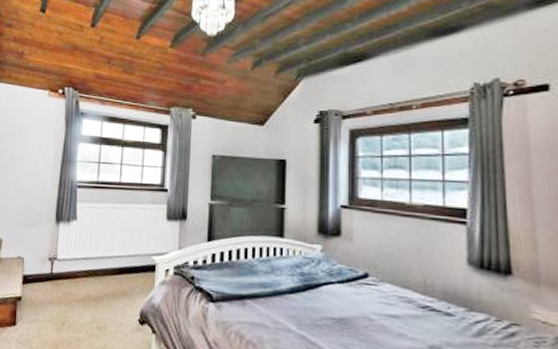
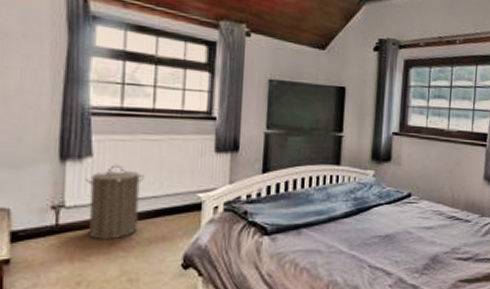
laundry hamper: none [71,227,112,290] -> present [84,164,144,240]

